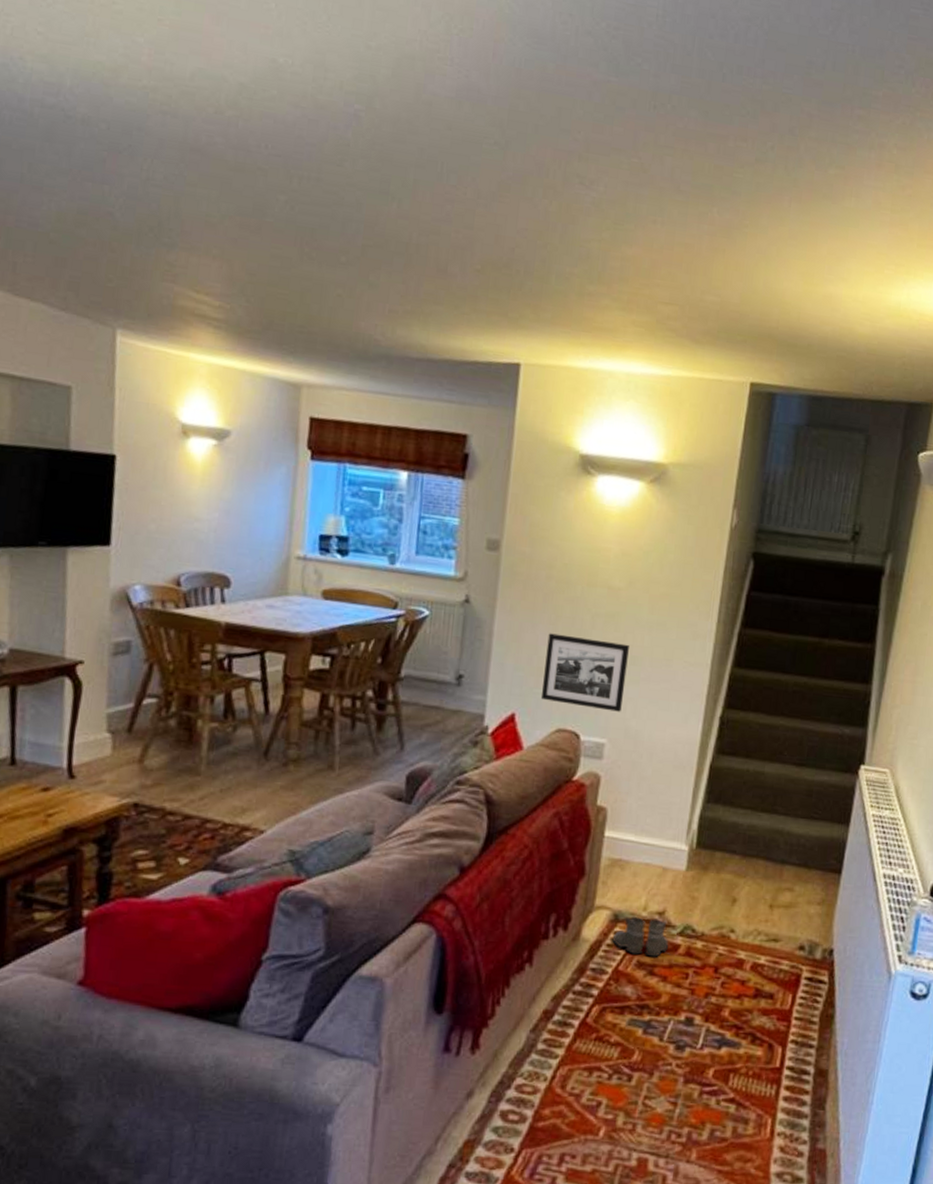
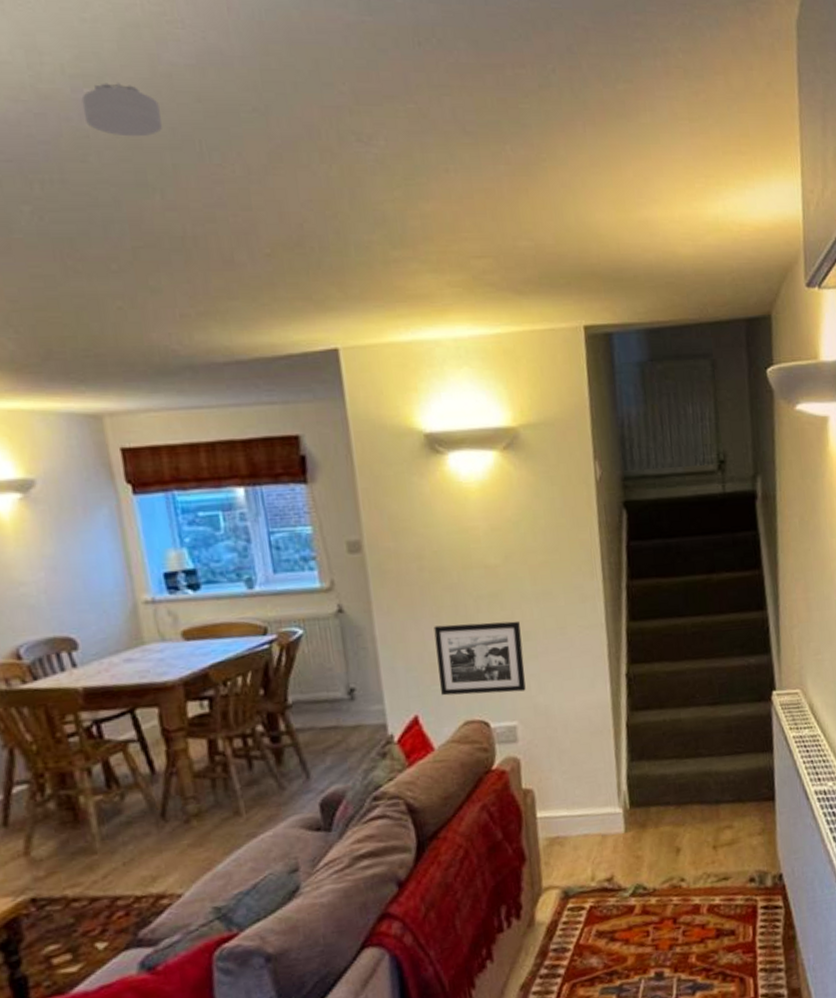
smoke detector: none [349,102,415,152] -> present [81,83,163,137]
boots: present [612,916,671,957] -> none [567,886,628,926]

